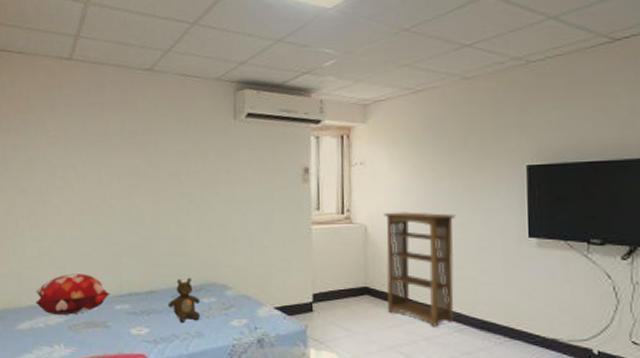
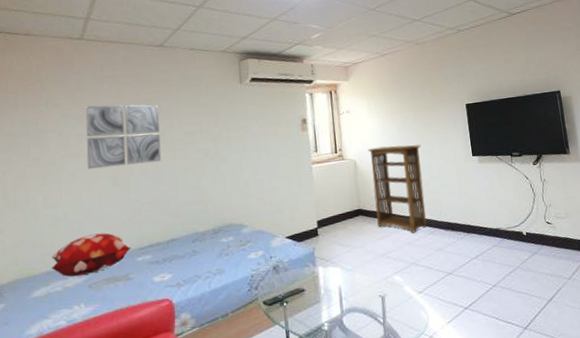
wall art: none [71,133,145,204] -> present [85,104,162,170]
teddy bear: present [168,277,201,322] -> none [189,222,221,263]

